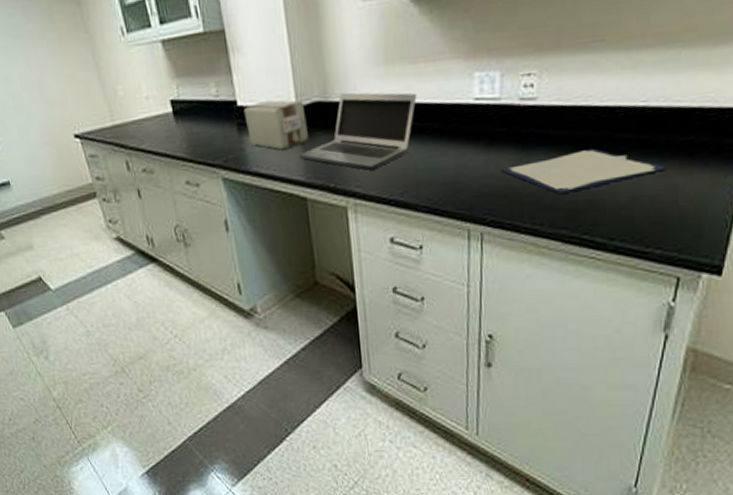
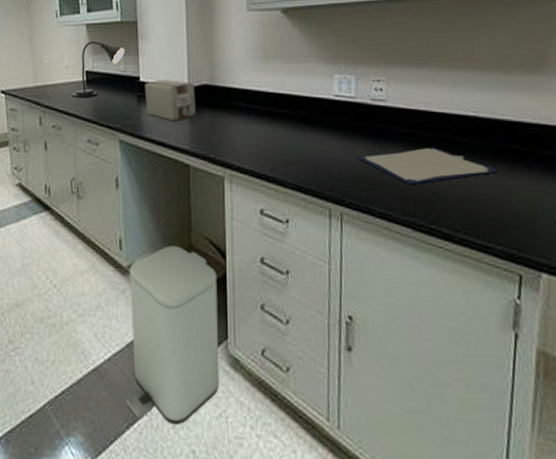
desk lamp: none [158,61,215,135] -> present [71,41,125,98]
pedal bin: none [252,284,357,446] -> present [126,246,220,425]
laptop: present [299,92,417,170] -> none [186,79,287,146]

